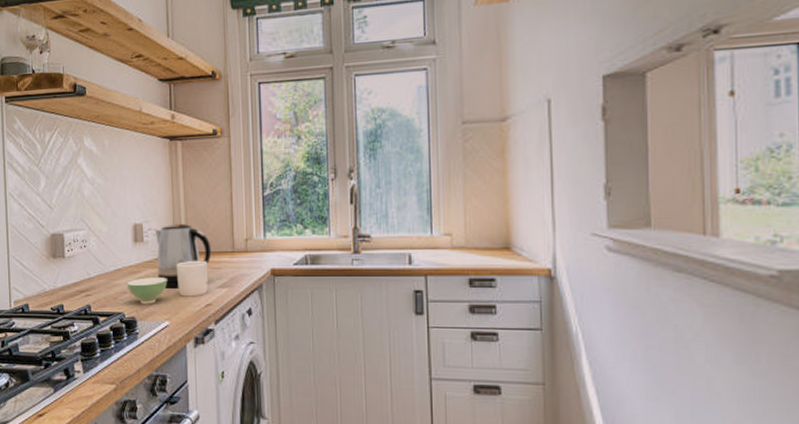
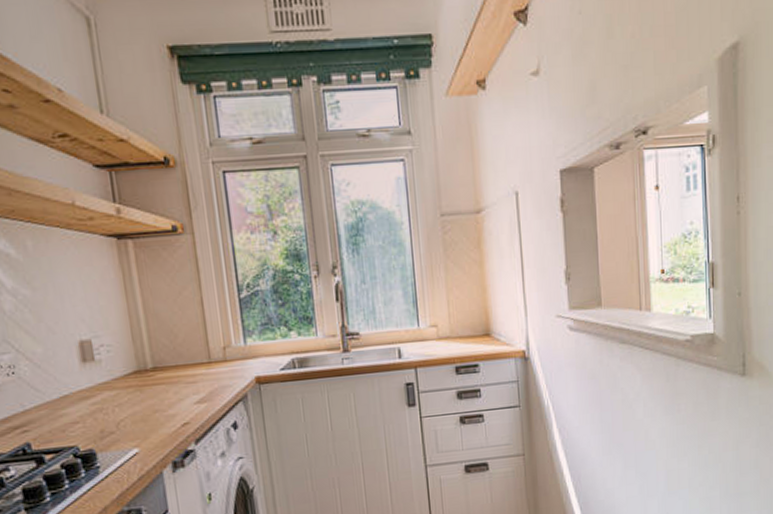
bowl: present [126,278,168,304] -> none [77,399,132,433]
kettle: present [155,223,212,288] -> none [109,335,184,412]
mug: present [176,260,209,297] -> none [140,375,184,419]

